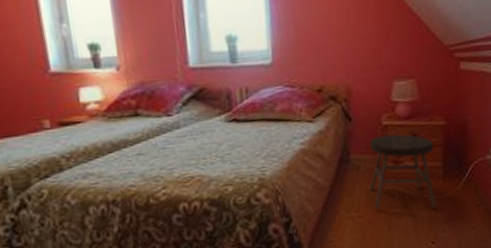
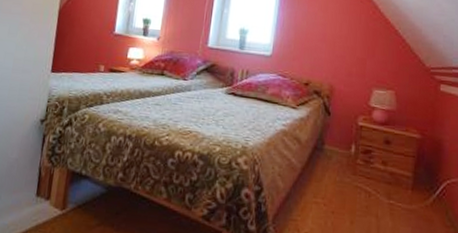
stool: present [369,134,436,210] -> none [338,134,406,218]

